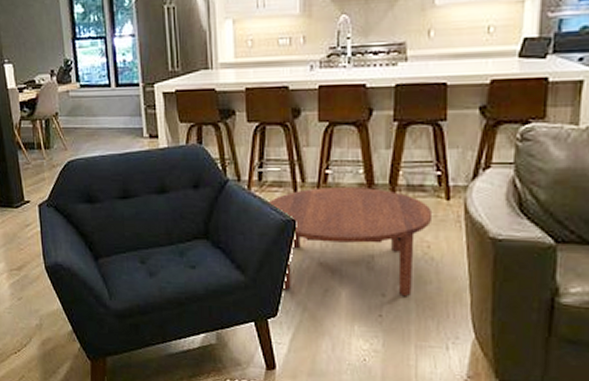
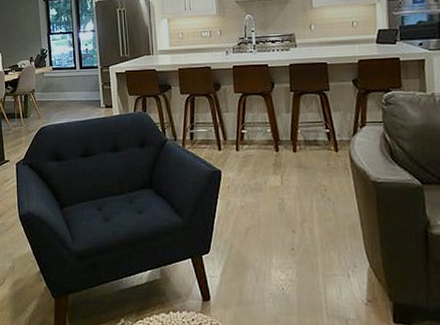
coffee table: present [268,186,433,297] -> none [199,143,327,233]

